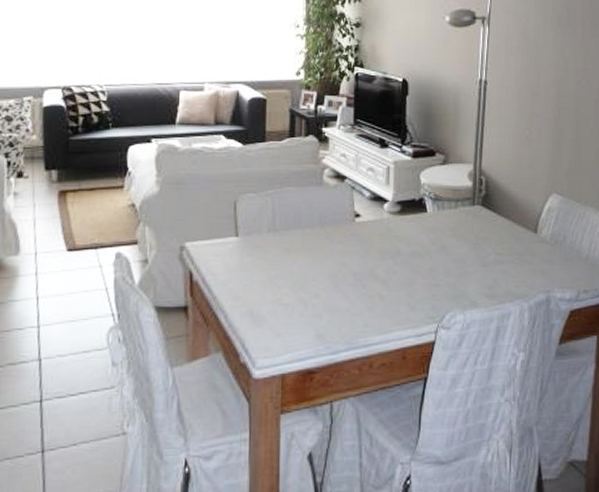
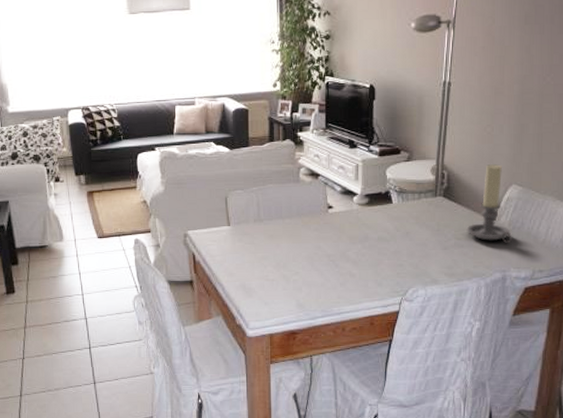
candle holder: none [507,169,555,259] -> present [466,163,512,243]

